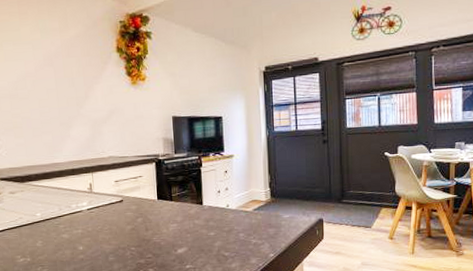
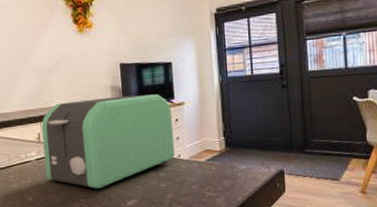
toaster: none [93,147,224,238] -> present [41,94,176,190]

